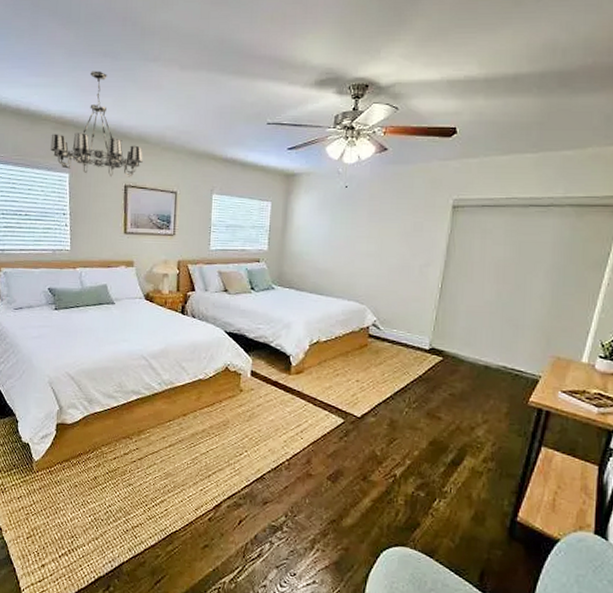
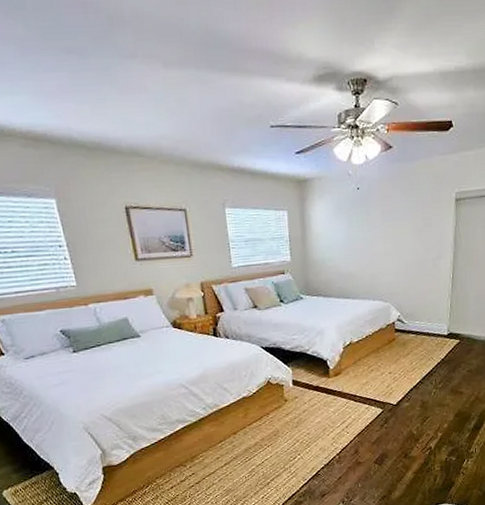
chandelier: present [50,71,143,177] -> none [22,71,141,199]

